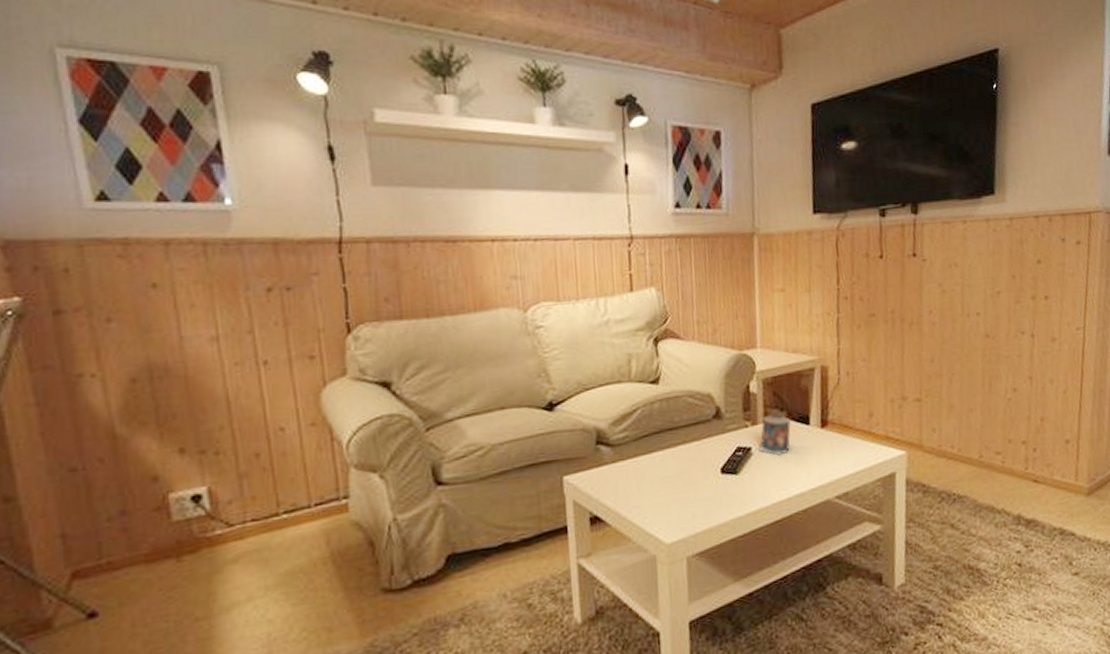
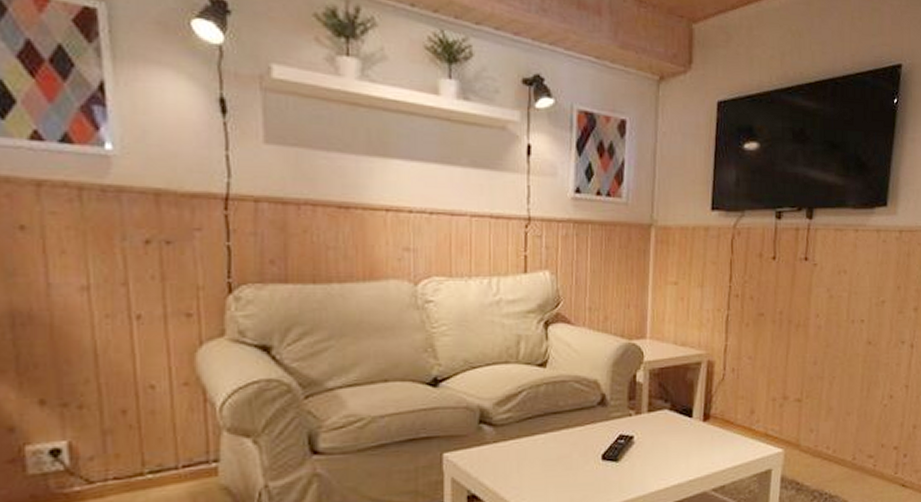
candle: present [758,414,791,456] -> none [640,405,674,446]

